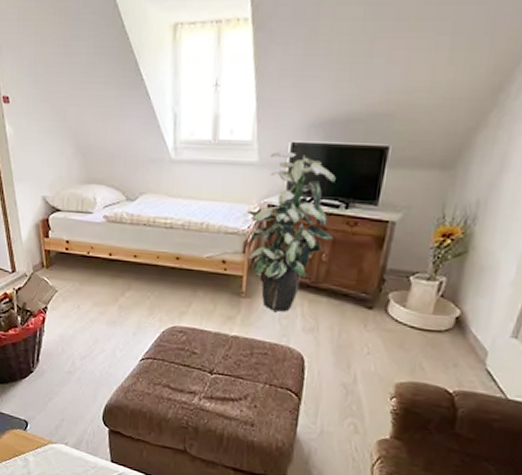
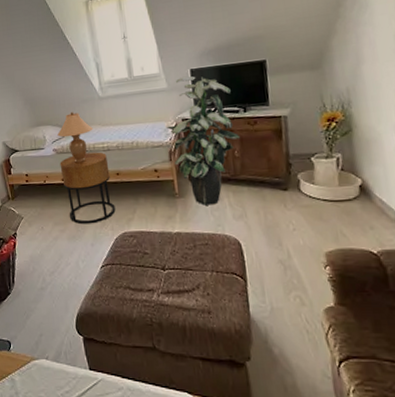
side table: none [109,227,169,311] -> present [60,152,116,225]
table lamp: none [111,173,157,238] -> present [57,112,93,164]

